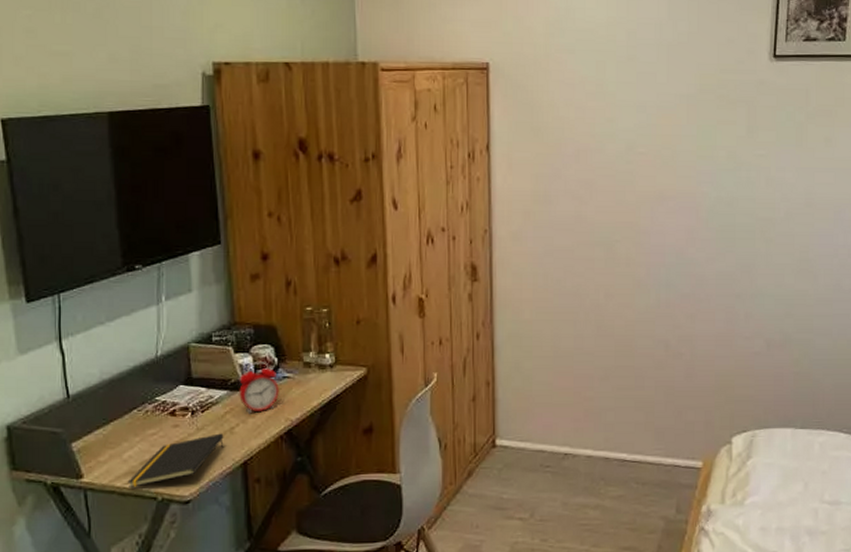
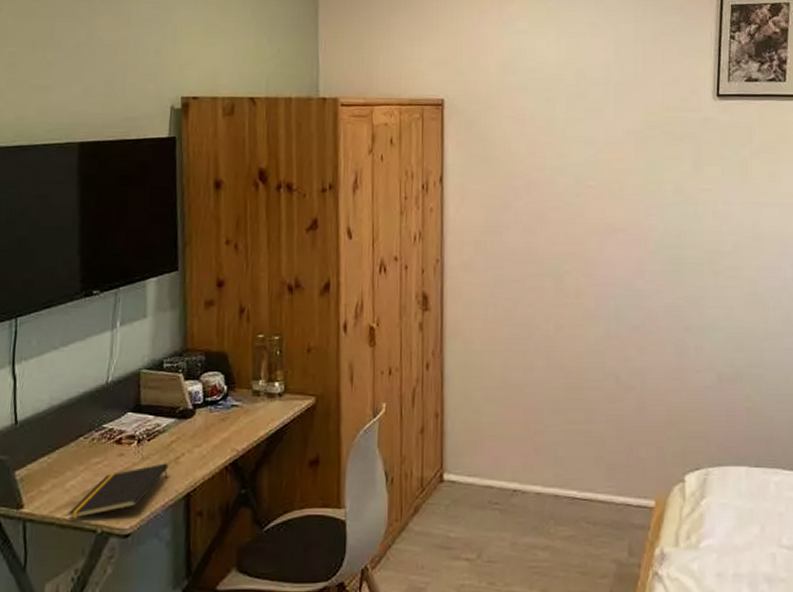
alarm clock: present [239,362,279,414] -> none [186,389,227,443]

